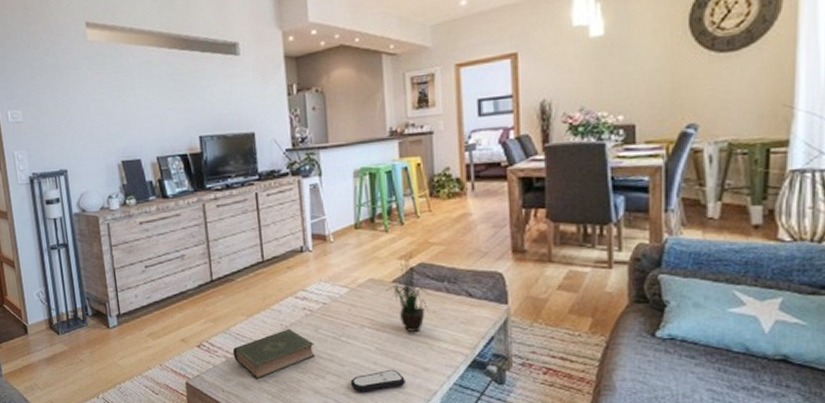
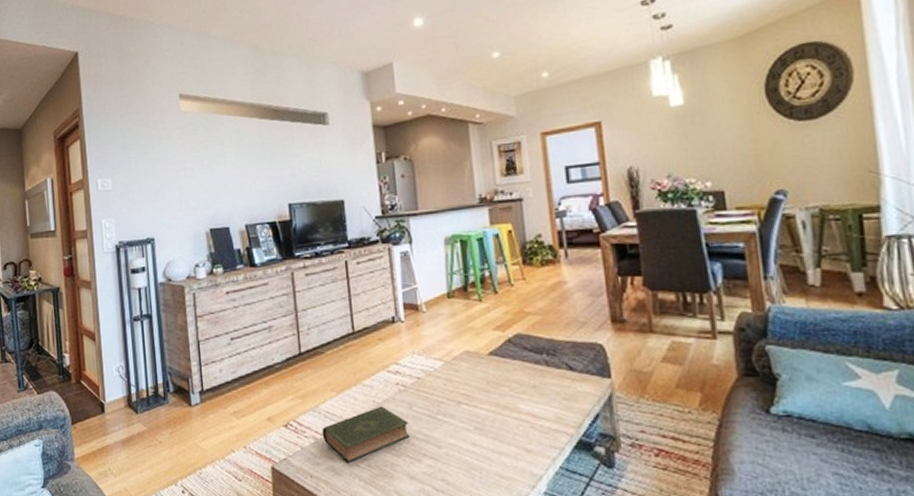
remote control: present [350,369,405,392] -> none [448,451,508,478]
potted plant: present [386,252,430,333] -> none [482,322,529,410]

